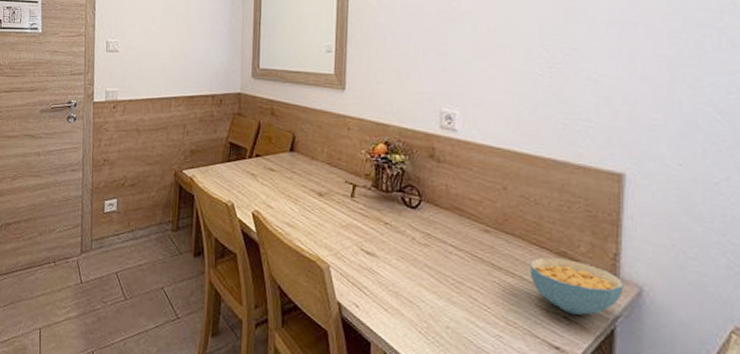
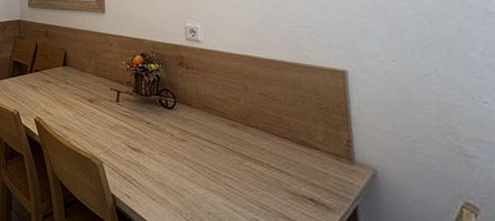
cereal bowl: present [530,257,624,315] -> none [275,146,360,197]

